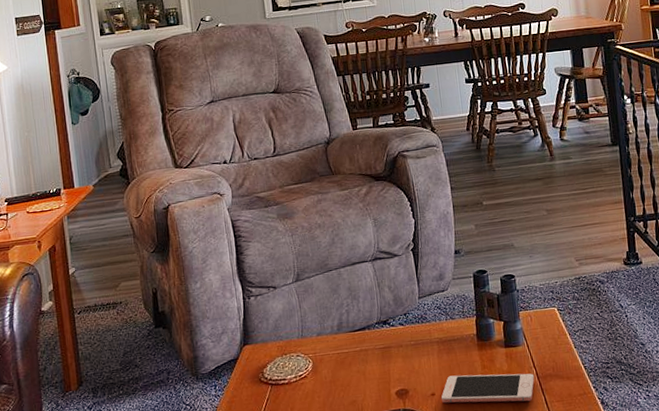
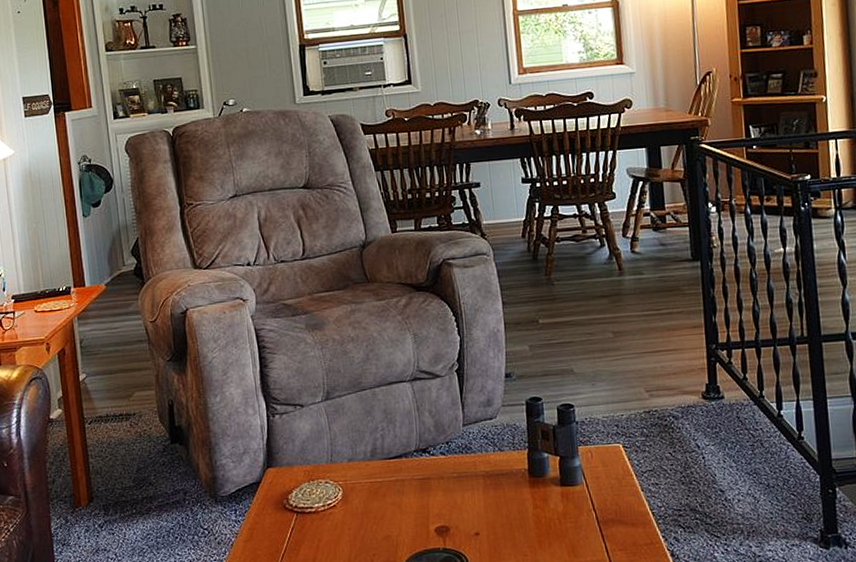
cell phone: present [441,373,535,404] -> none [486,514,594,549]

